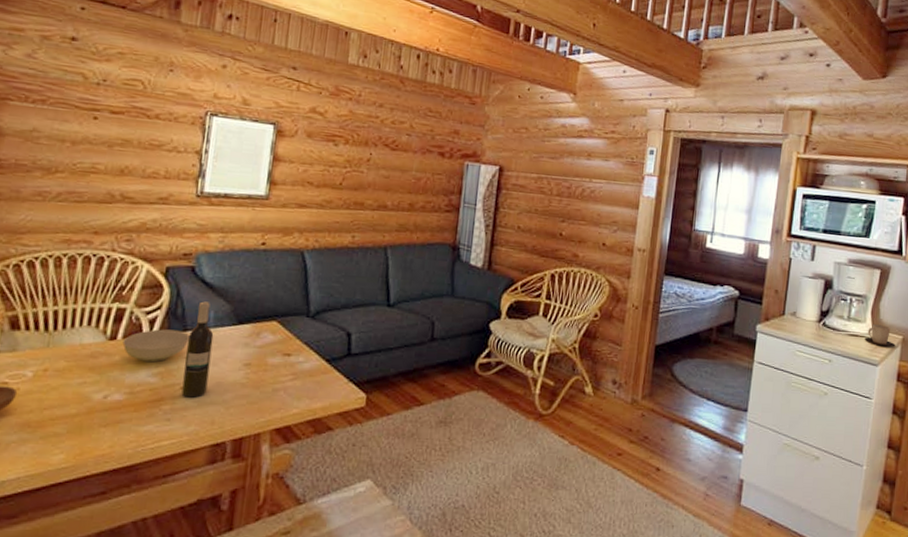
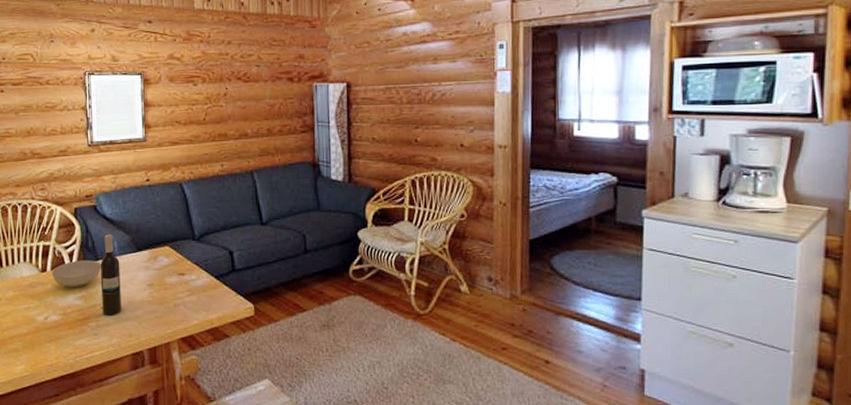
cup: present [864,323,895,347] -> none [777,196,819,221]

